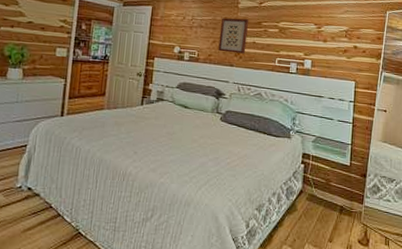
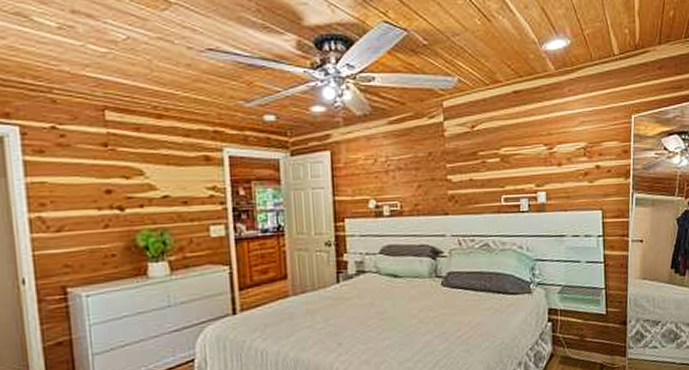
wall art: present [218,18,249,54] -> none [424,150,462,198]

